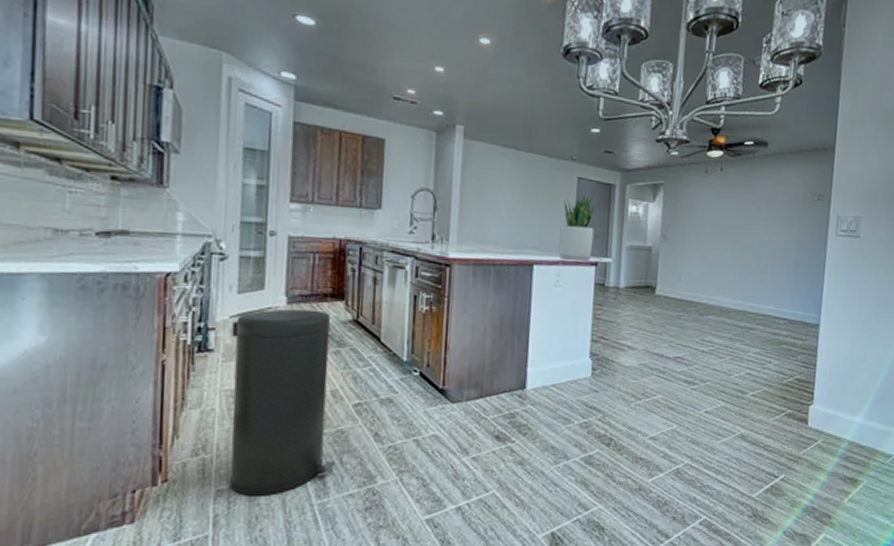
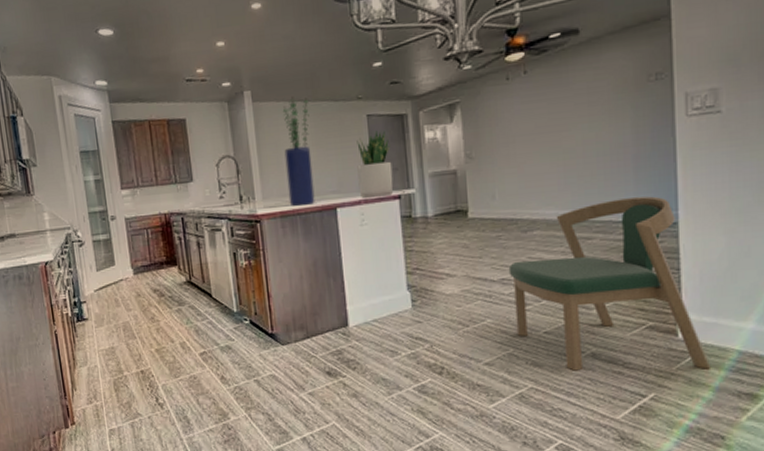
pedal bin: present [230,309,336,496] -> none [97,276,194,434]
vase: none [485,142,522,258] -> present [282,96,315,207]
dining chair: none [682,297,829,455] -> present [508,196,712,371]

